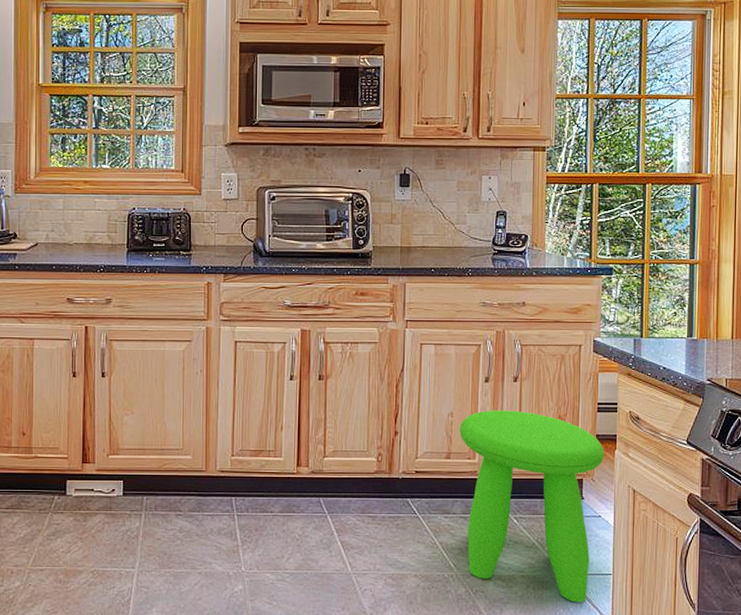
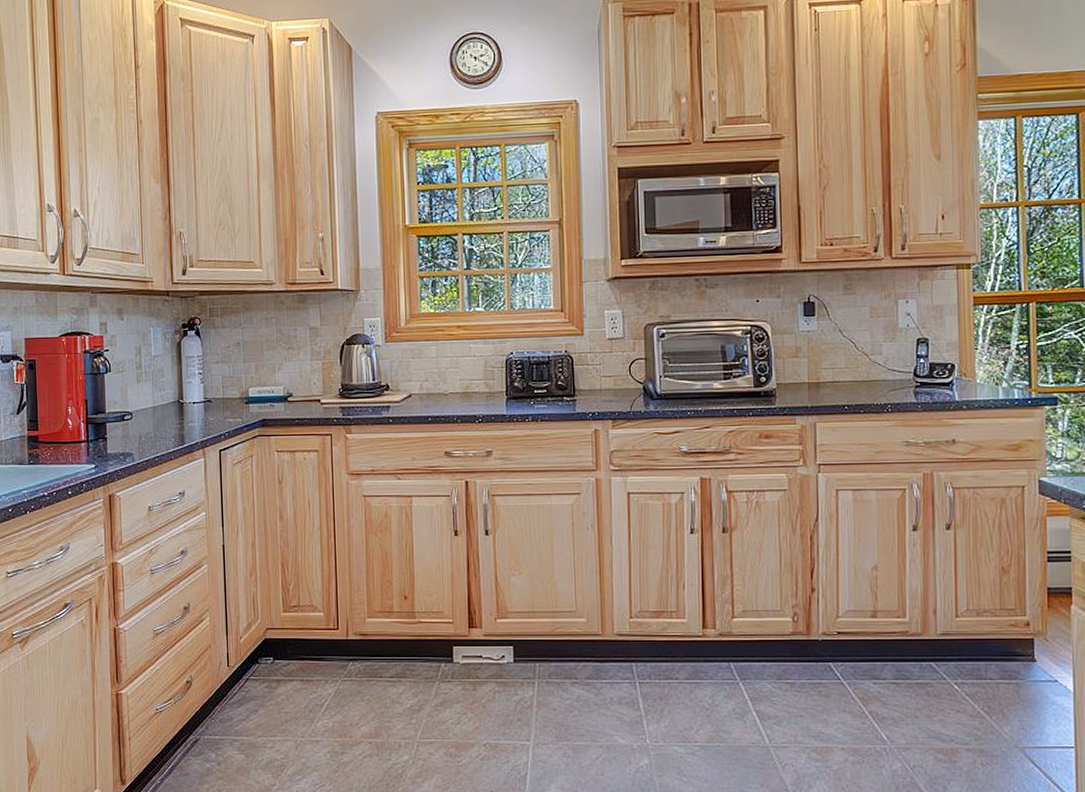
stool: present [460,410,604,602] -> none [886,562,1058,780]

